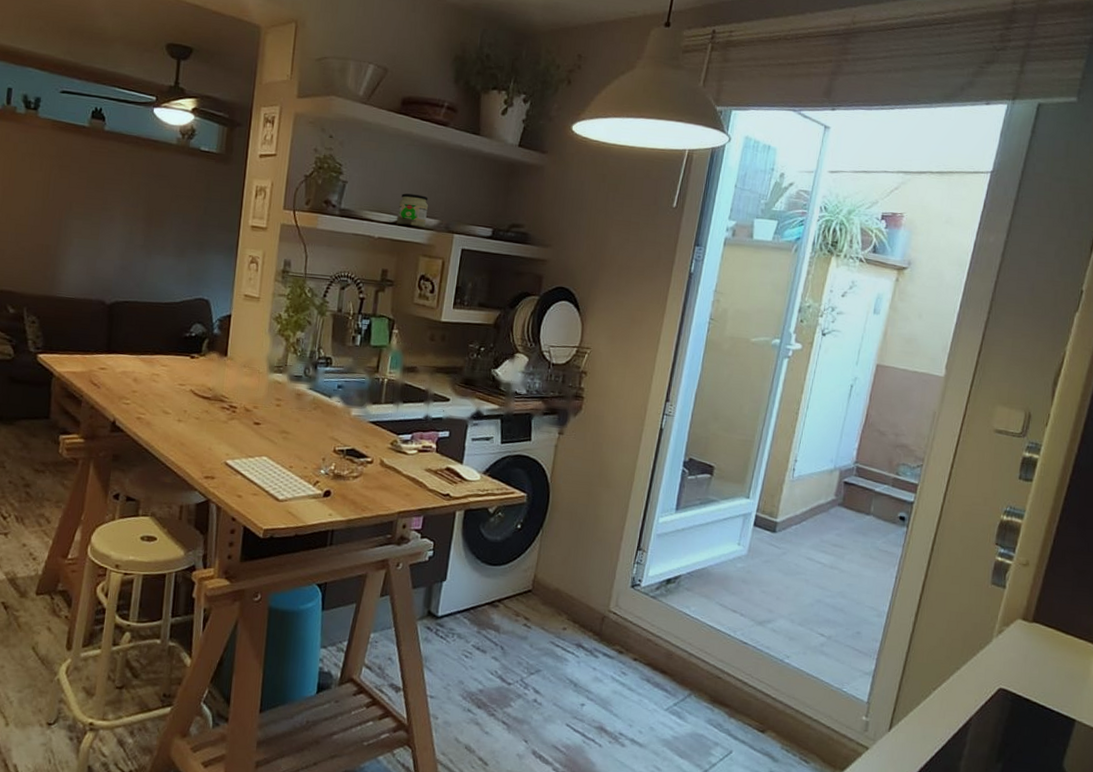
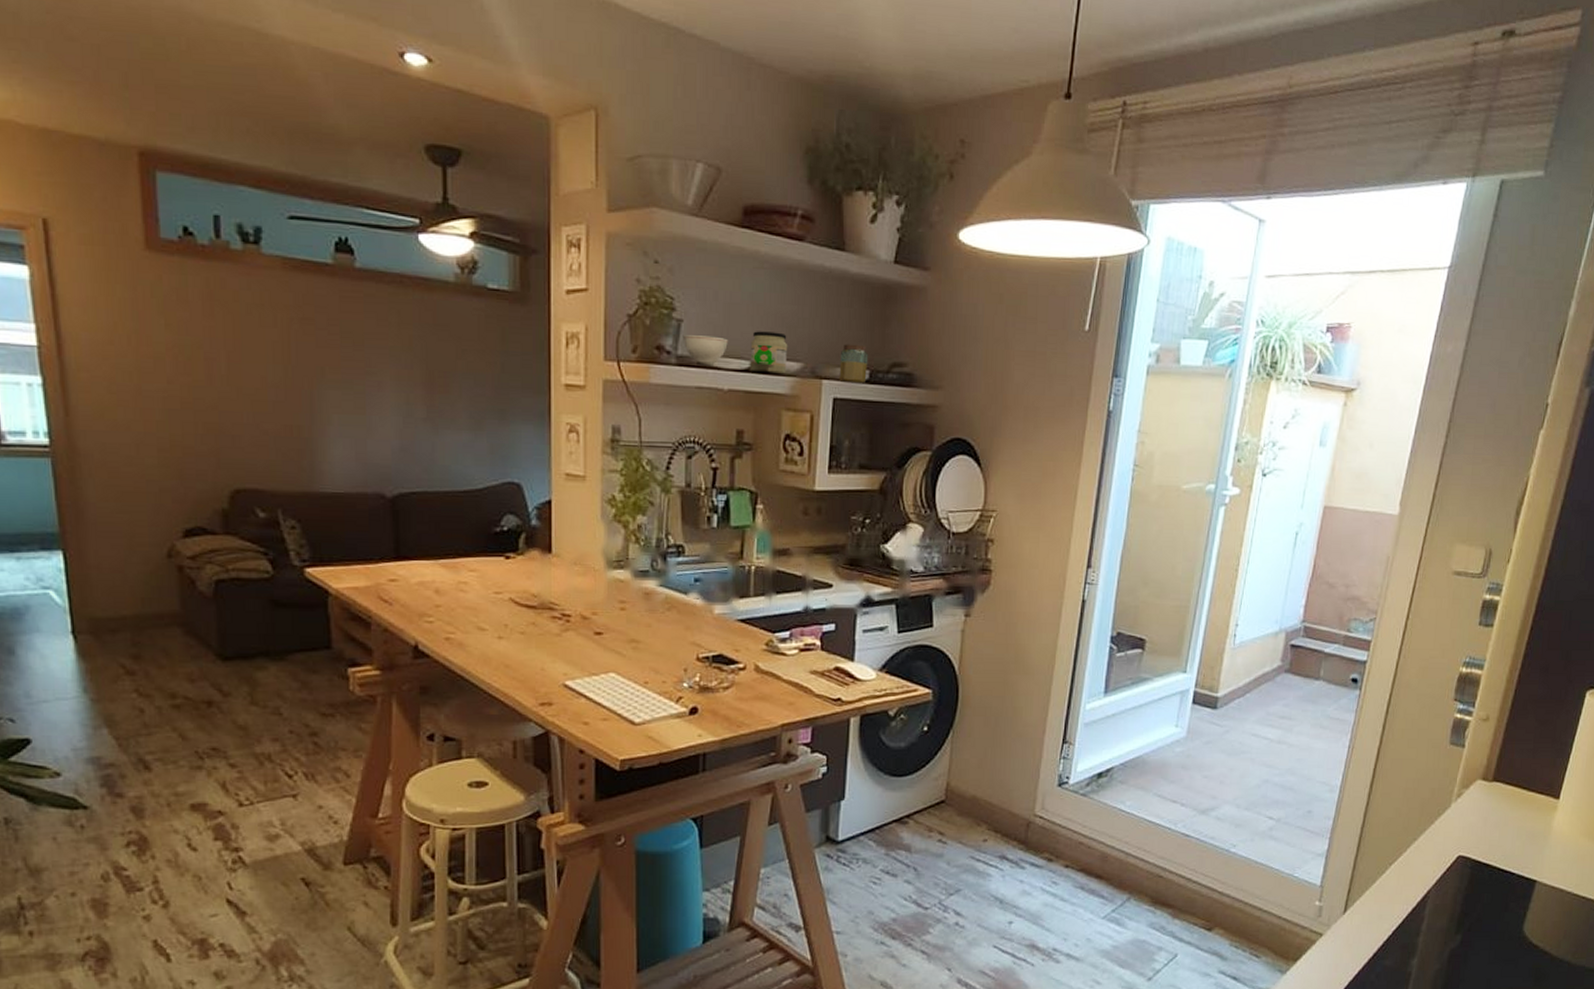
bowl: none [346,193,382,219] -> present [682,335,729,366]
peanut butter: none [468,207,493,239] -> present [839,344,869,384]

